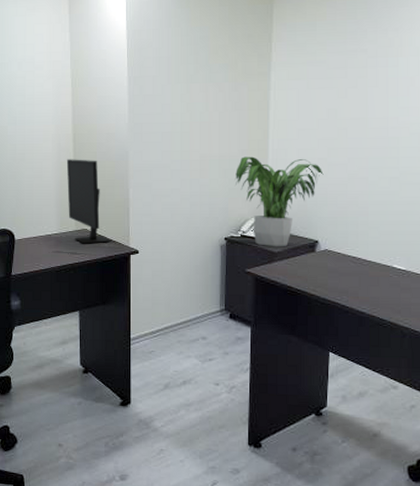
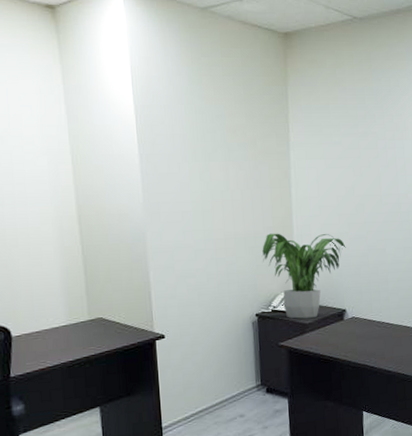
monitor: present [66,159,112,244] -> none [71,242,134,334]

